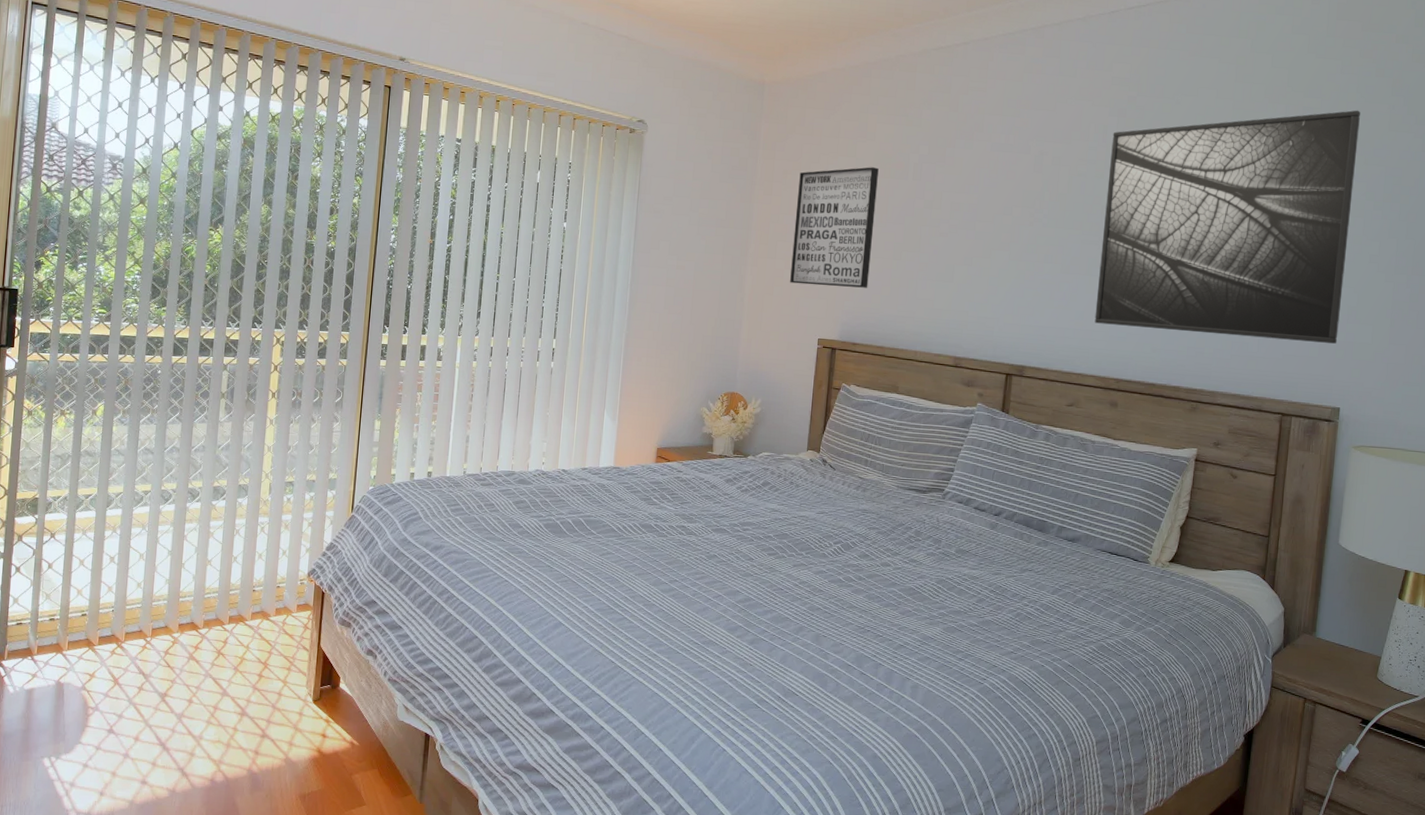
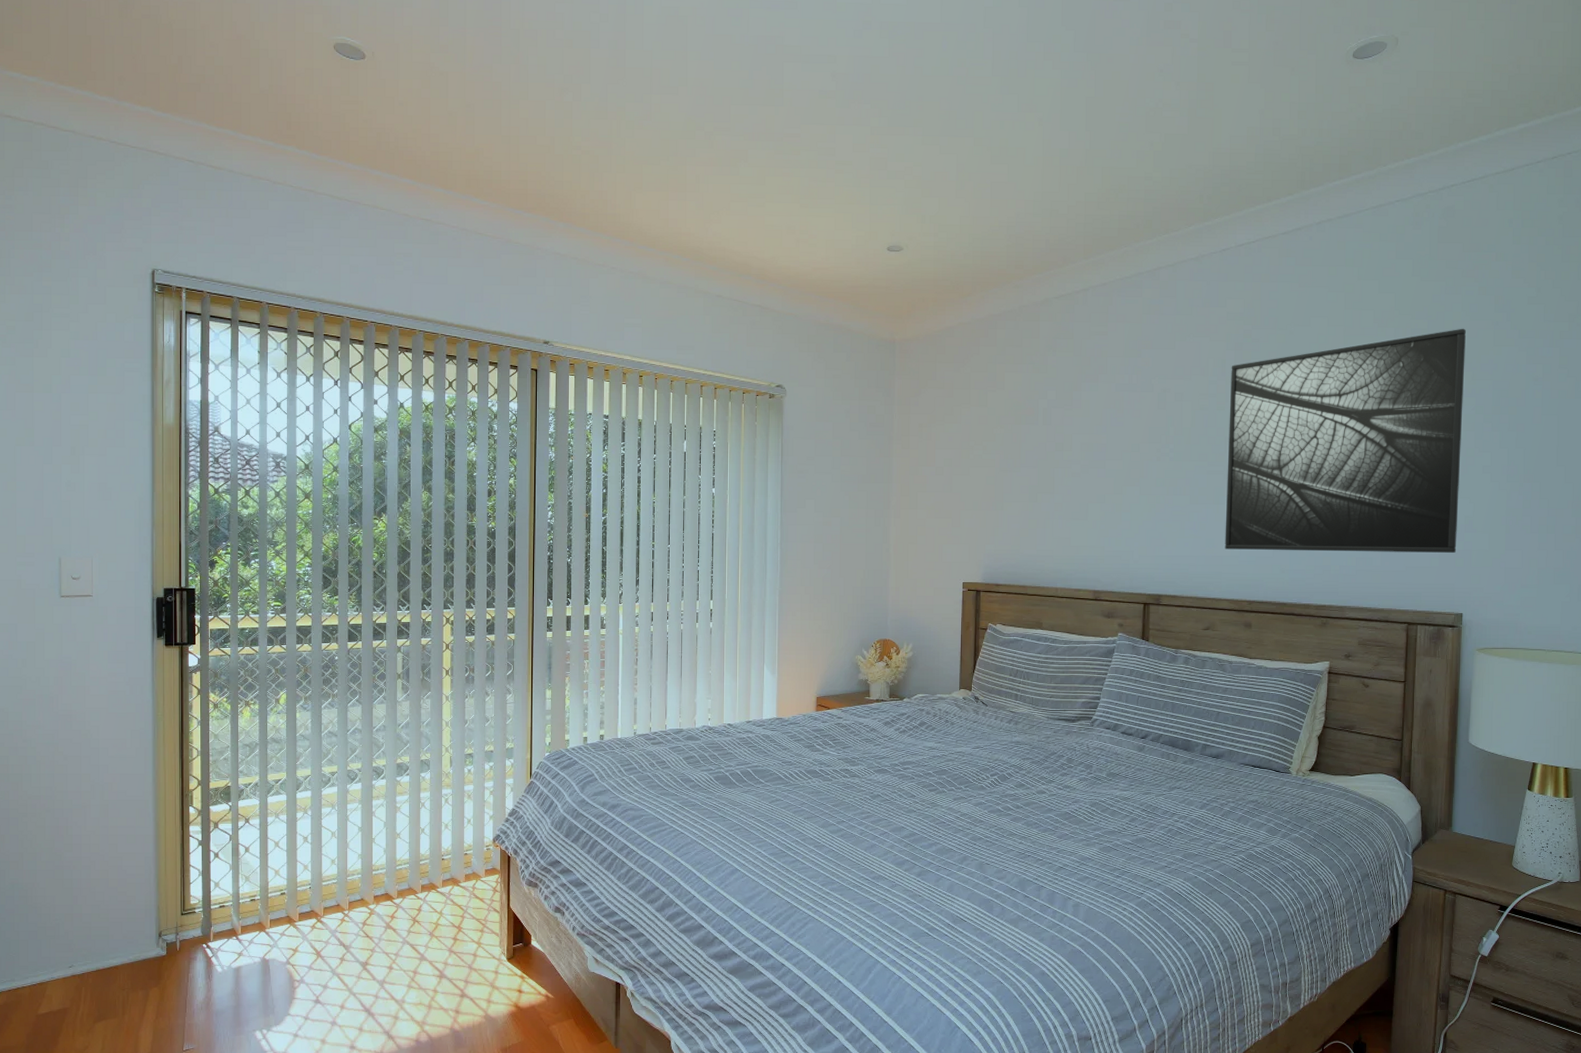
wall art: present [790,167,879,288] -> none [932,415,1010,532]

